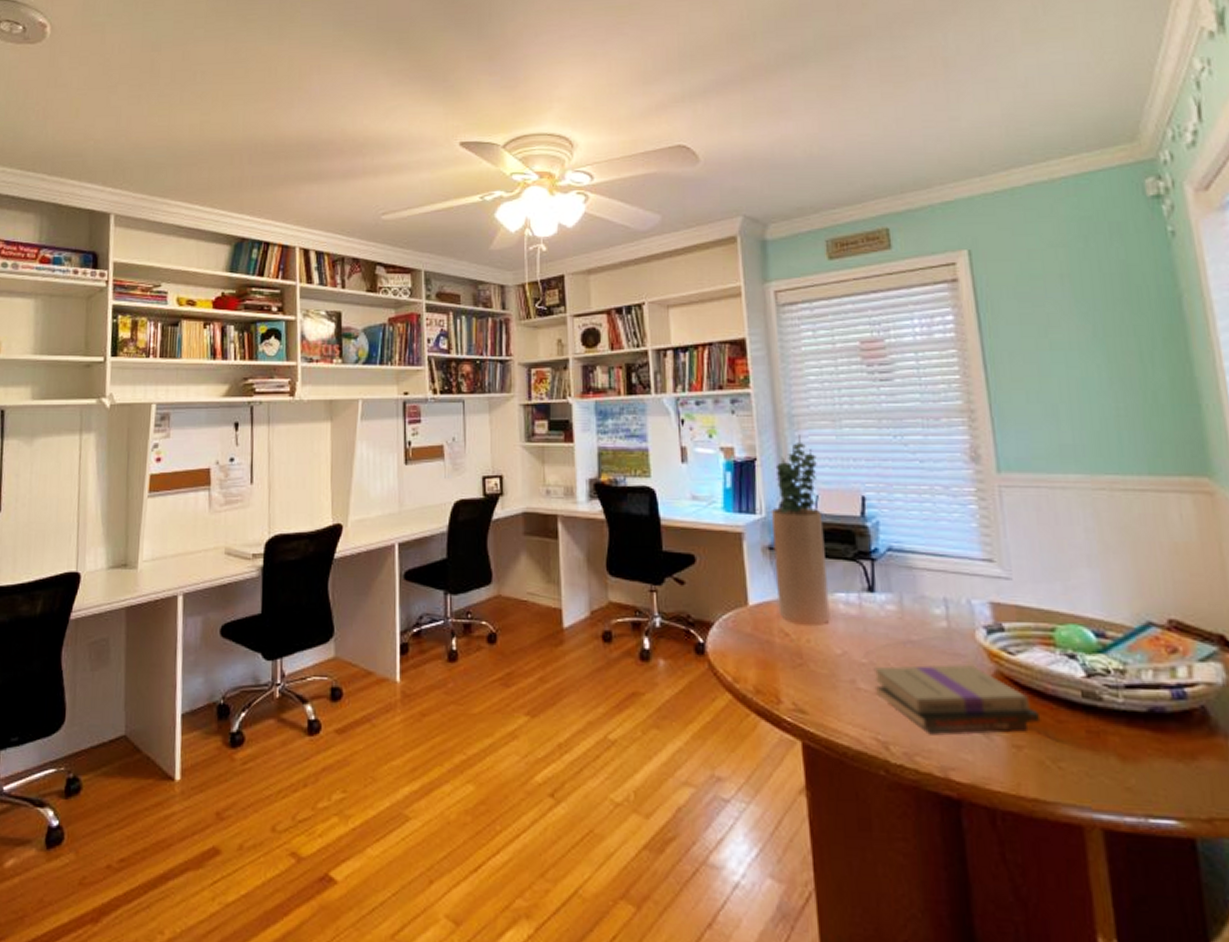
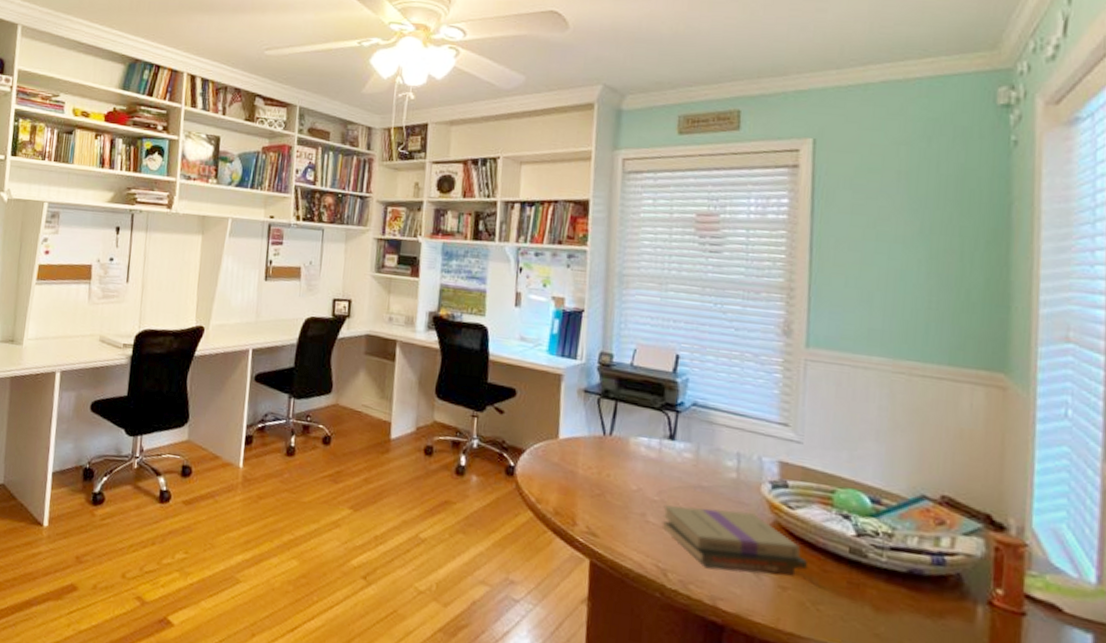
vase: present [770,435,830,627] -> none [585,293,640,465]

